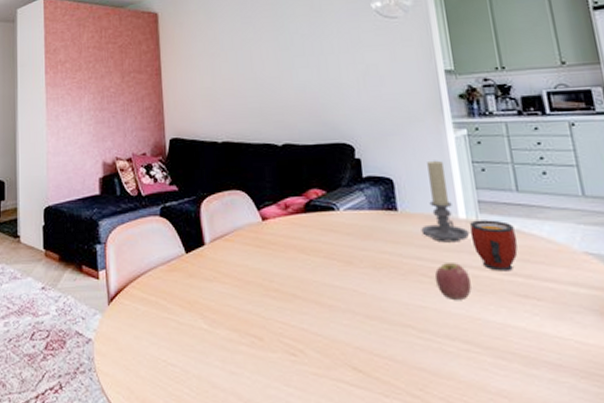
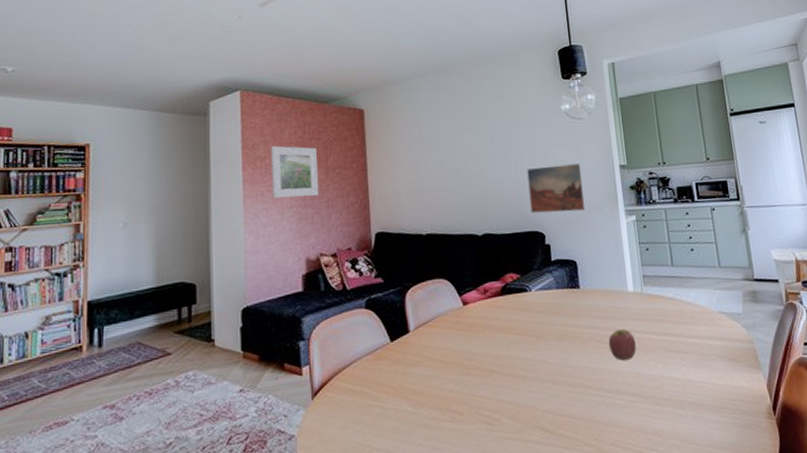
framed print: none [71,50,115,101] -> present [271,145,320,198]
wall art: none [332,68,403,123] -> present [527,164,586,213]
candle holder: present [421,160,470,243] -> none [598,242,636,313]
mug: present [469,220,518,271] -> none [636,290,672,333]

